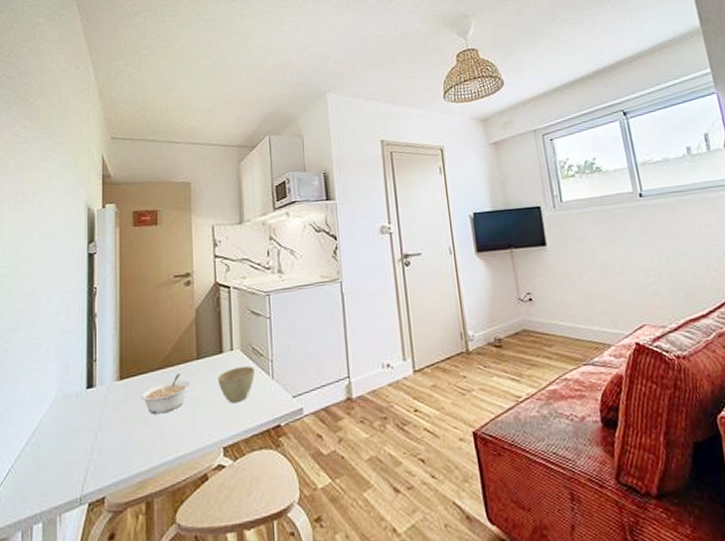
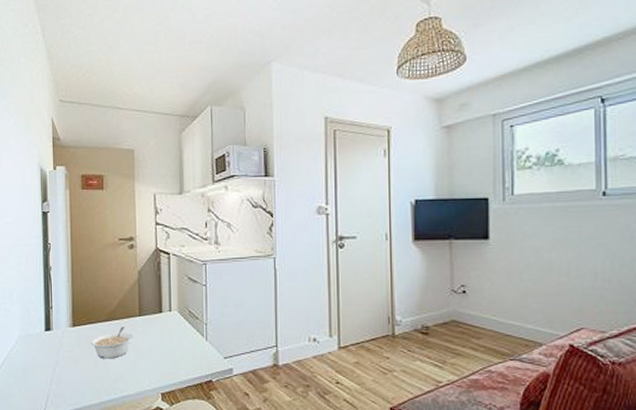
cup: present [217,365,255,404] -> none [157,326,190,358]

